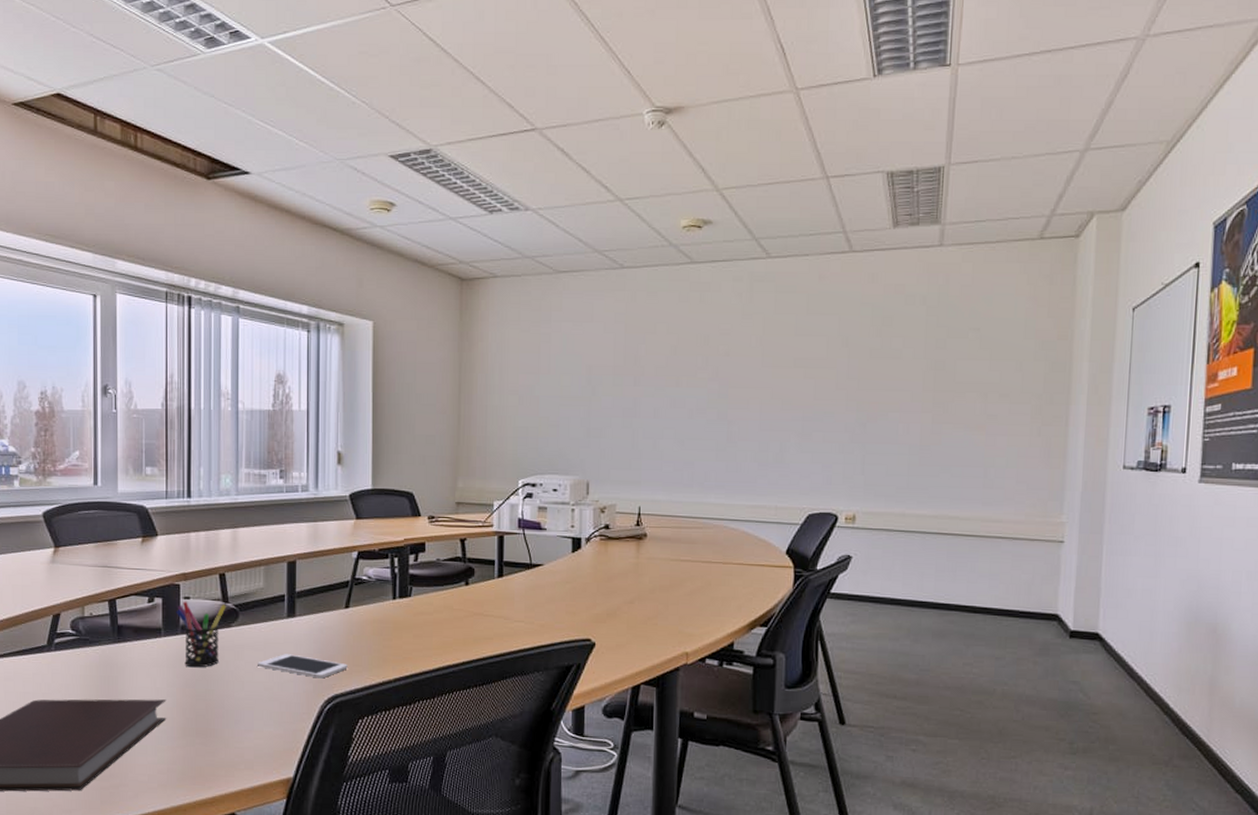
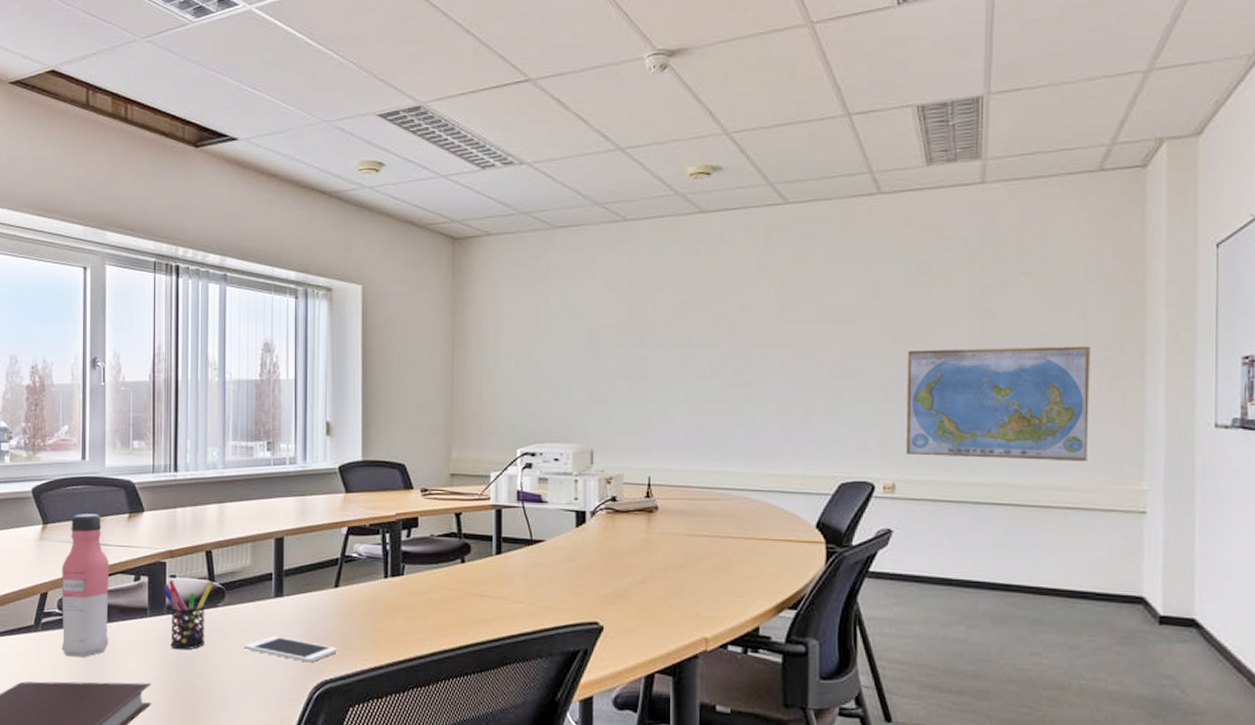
water bottle: none [74,537,123,675] -> present [61,514,109,657]
world map: none [866,395,1025,496] -> present [906,346,1090,461]

